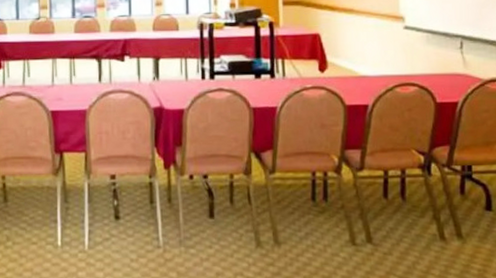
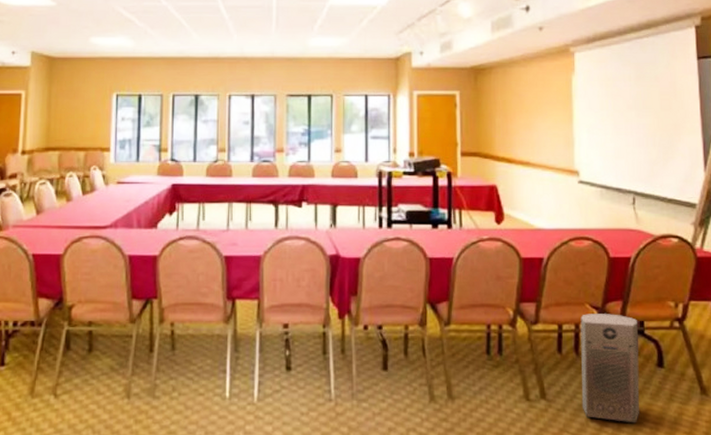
air purifier: none [406,159,468,266] -> present [580,314,640,424]

